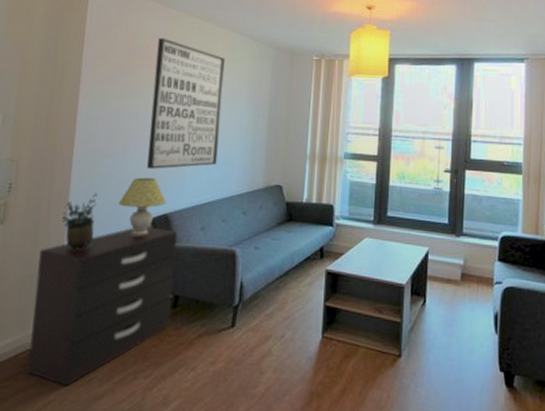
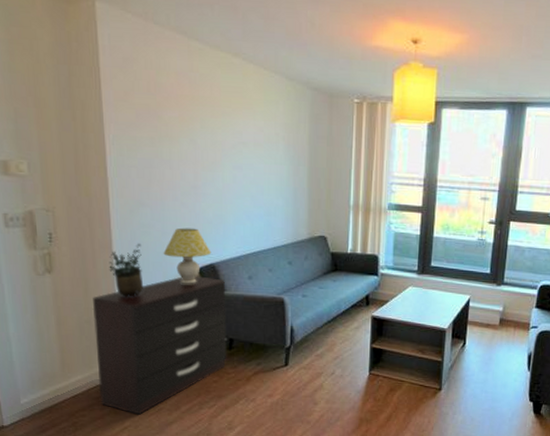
wall art: present [147,37,225,169] -> none [183,75,259,220]

